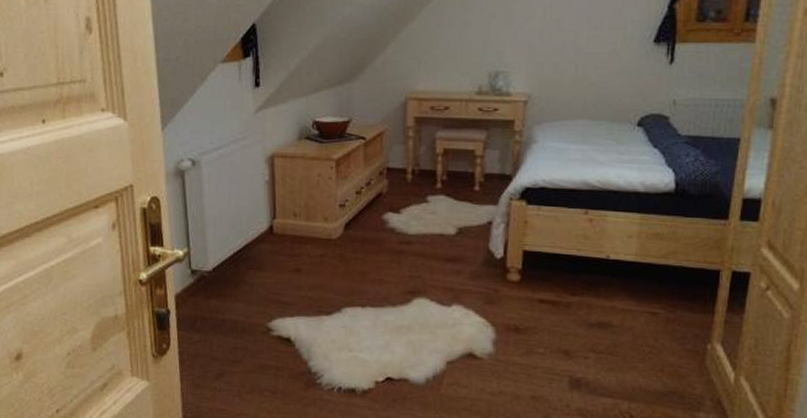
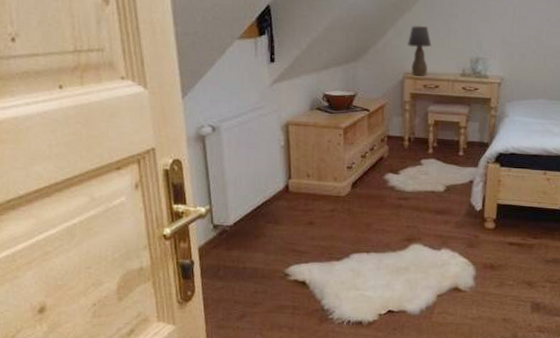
table lamp: none [411,36,440,98] -> present [408,25,432,77]

